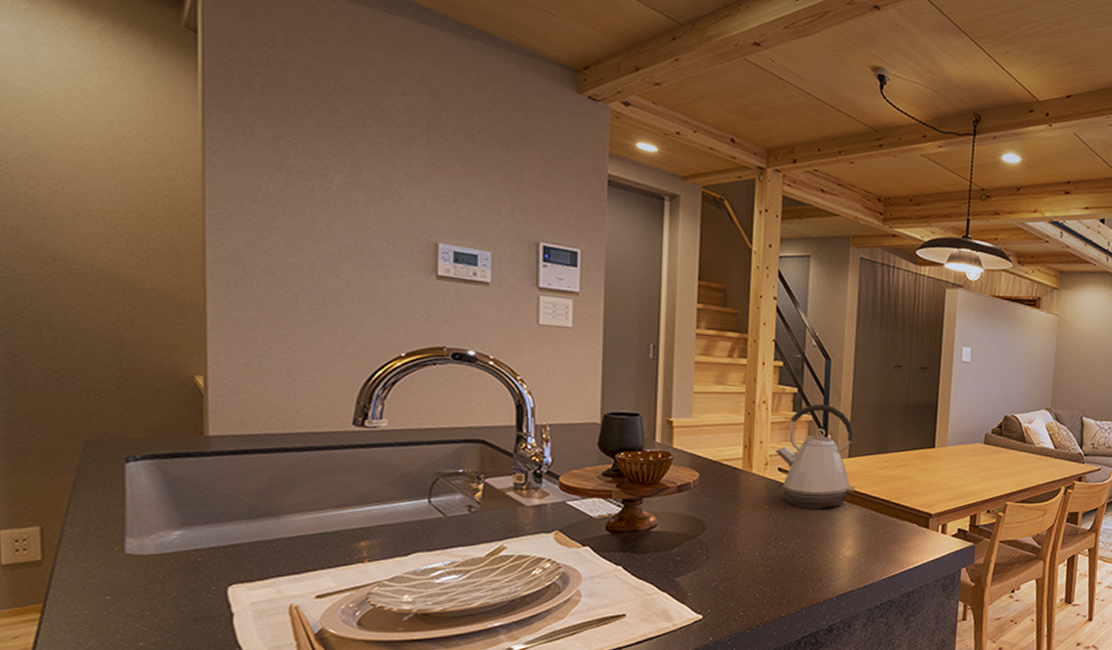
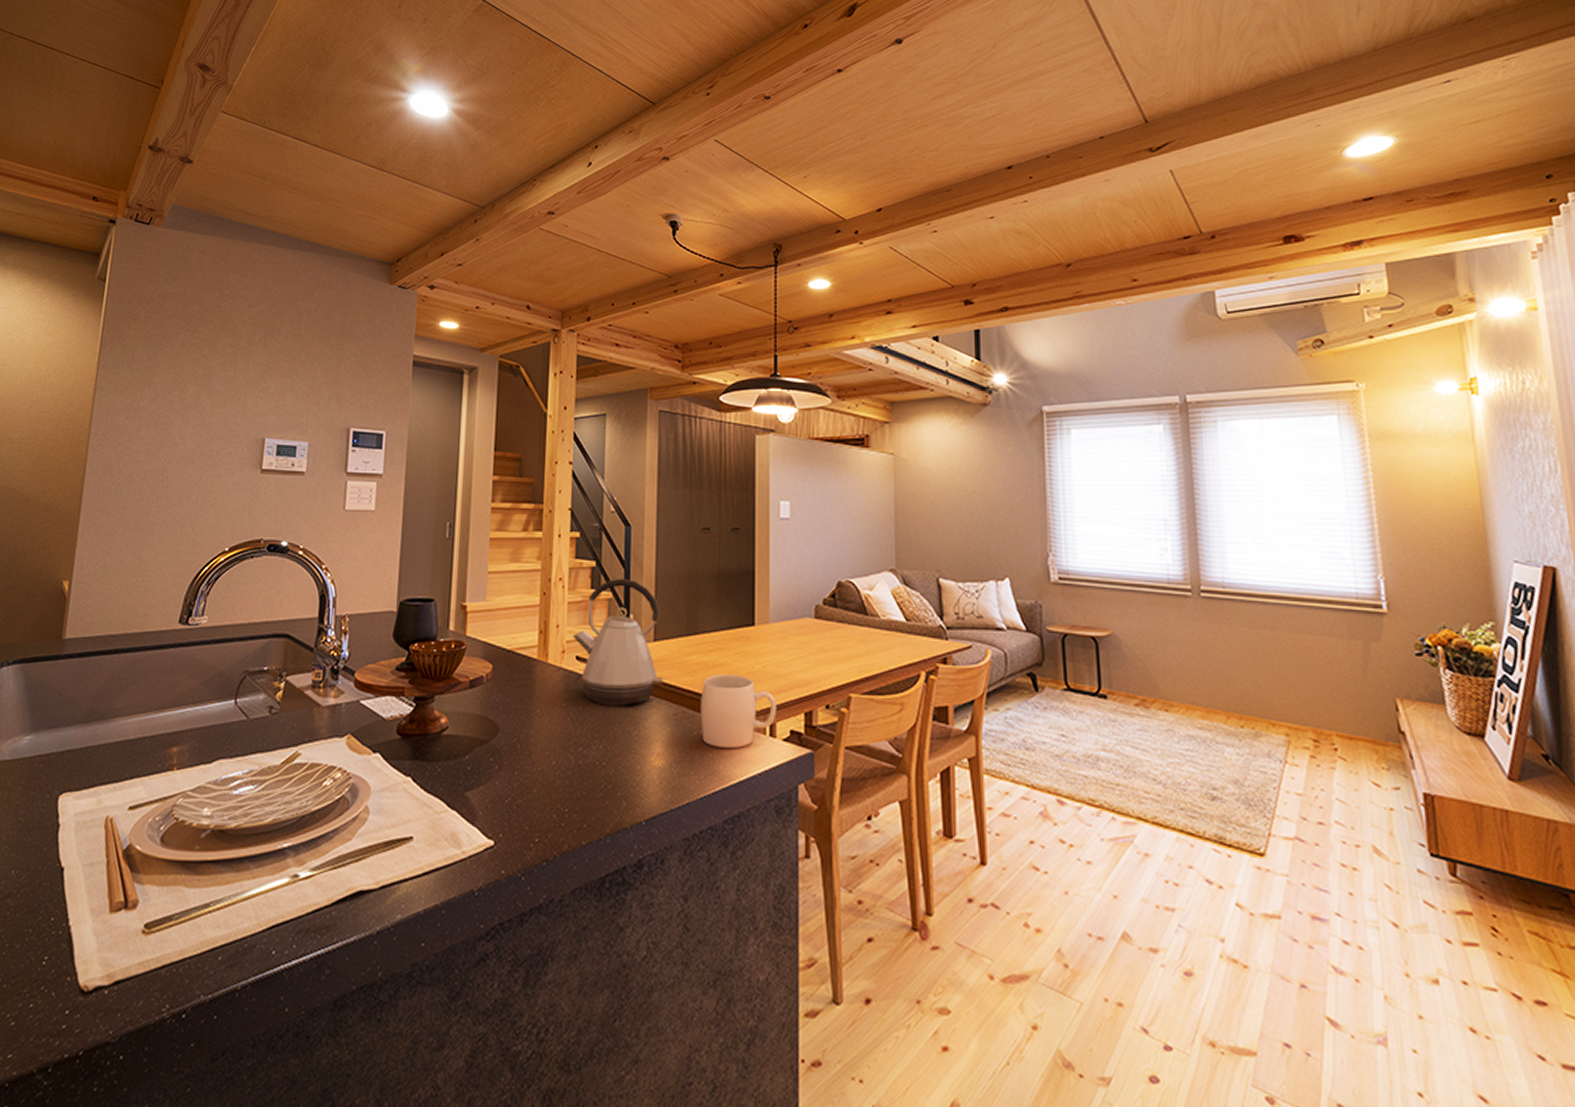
mug: none [885,485,949,543] -> present [700,674,777,749]

